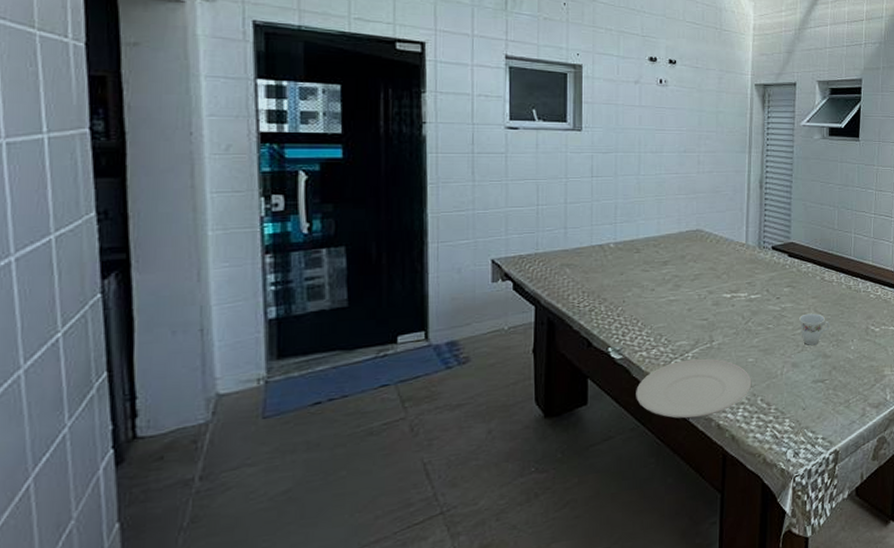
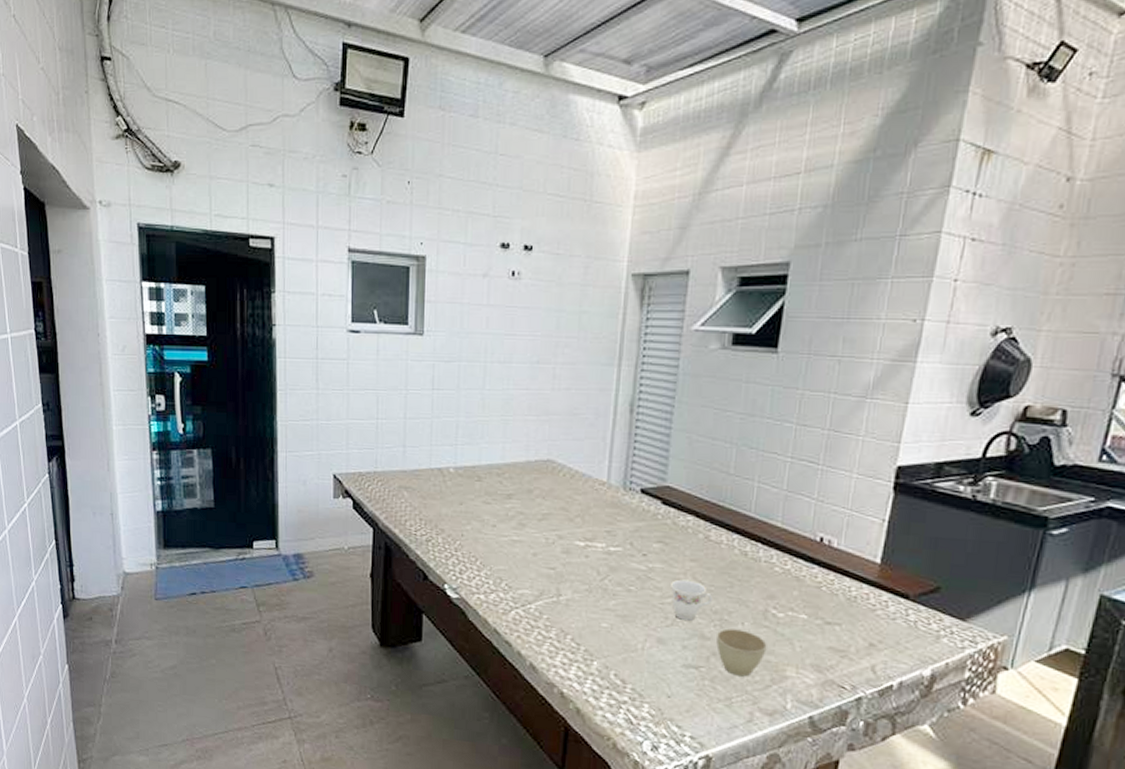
plate: present [636,358,752,419] -> none [471,611,605,681]
cup: none [834,345,870,382] -> present [715,628,767,677]

